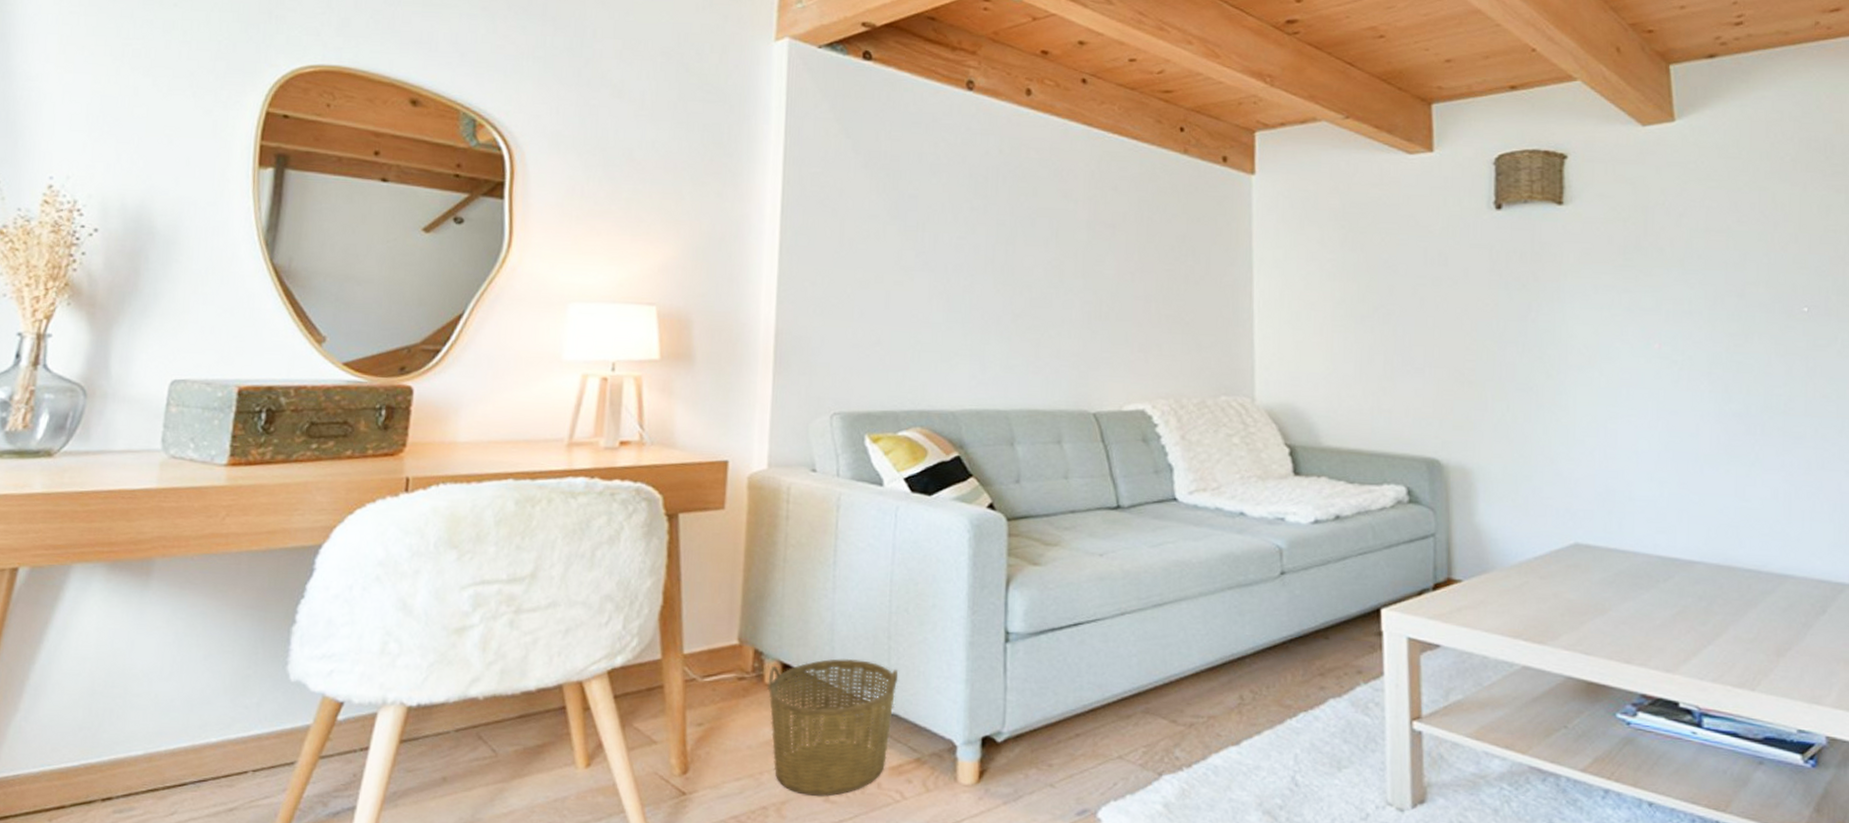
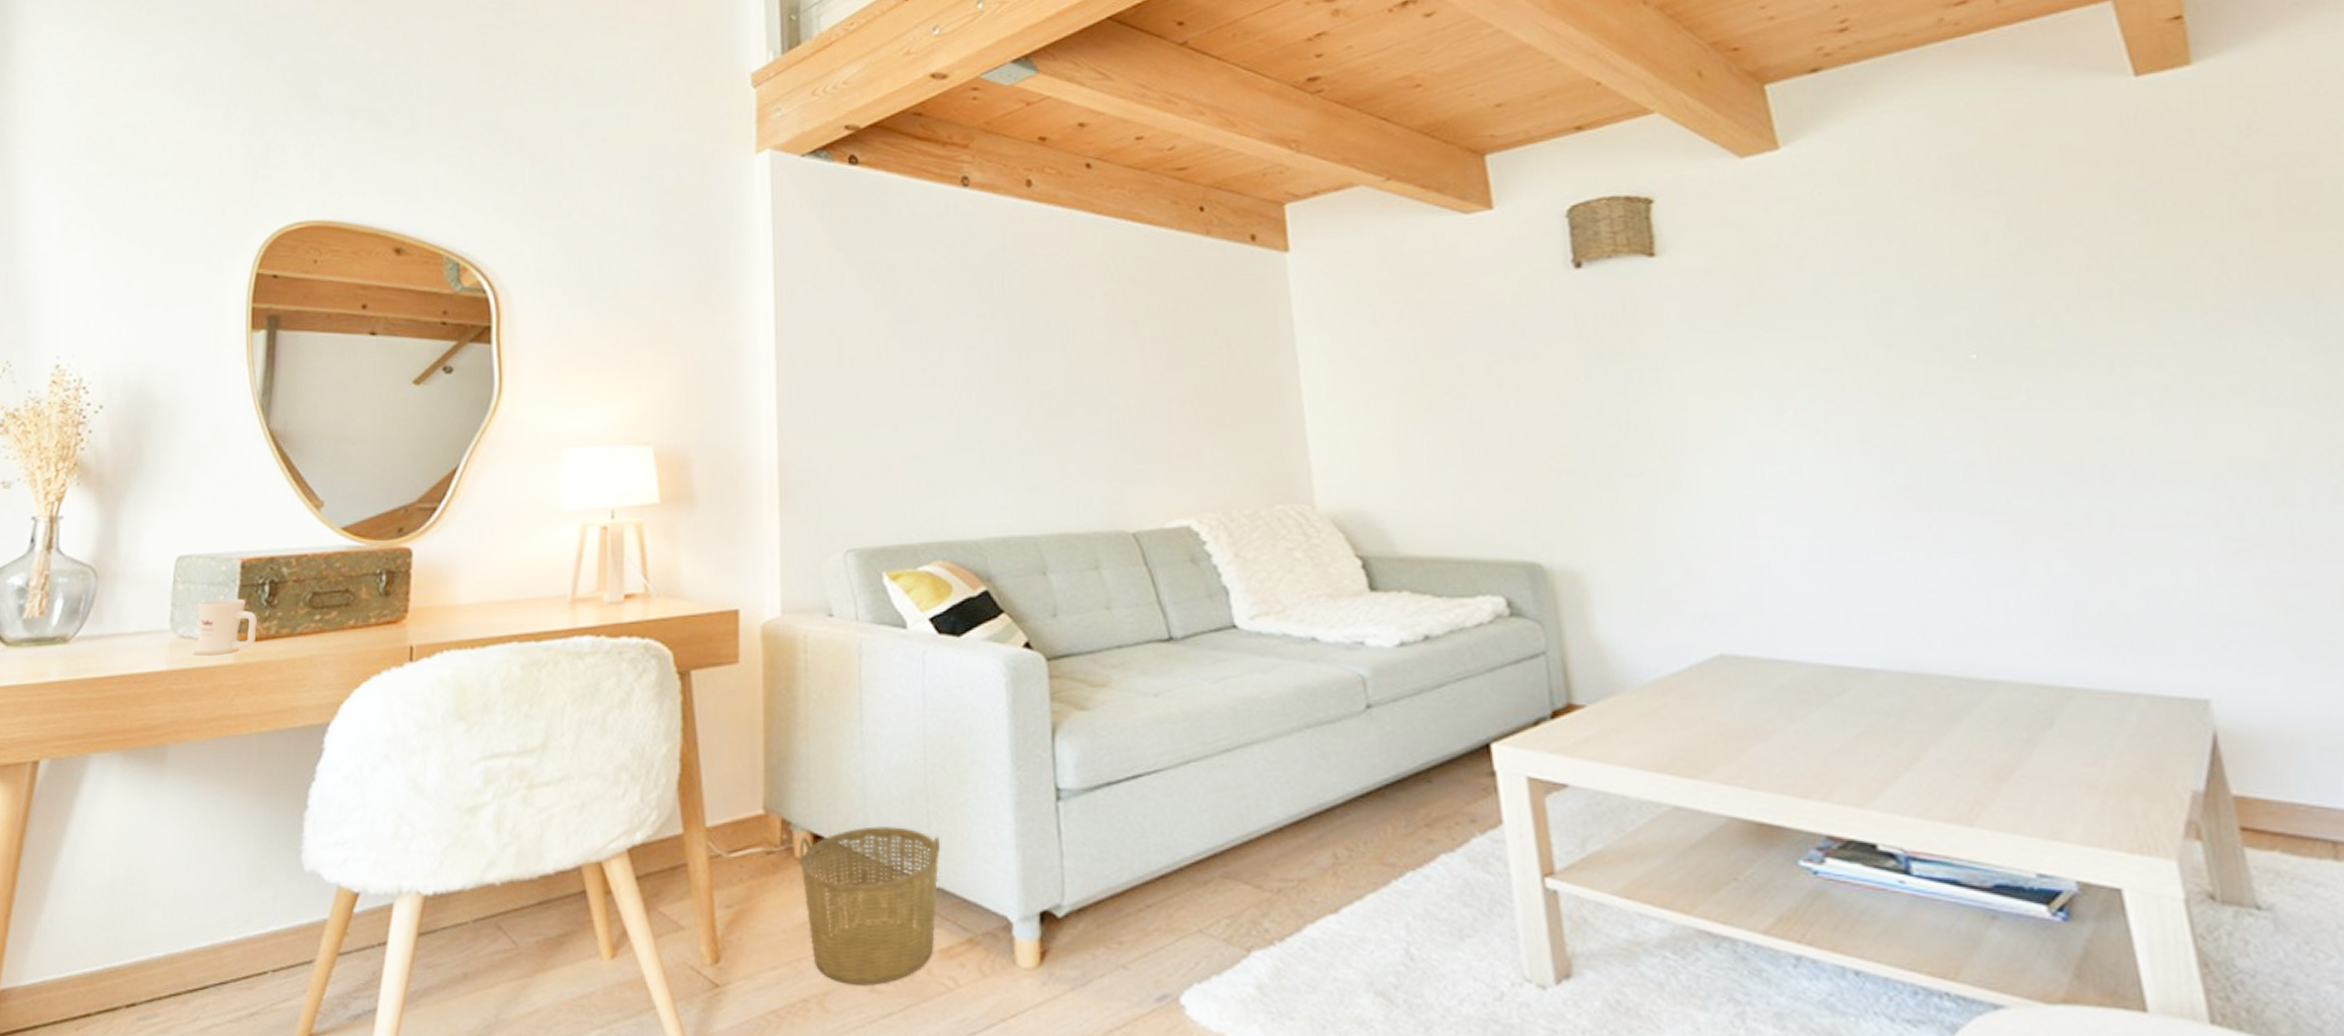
mug: none [185,423,252,477] -> present [194,598,257,656]

